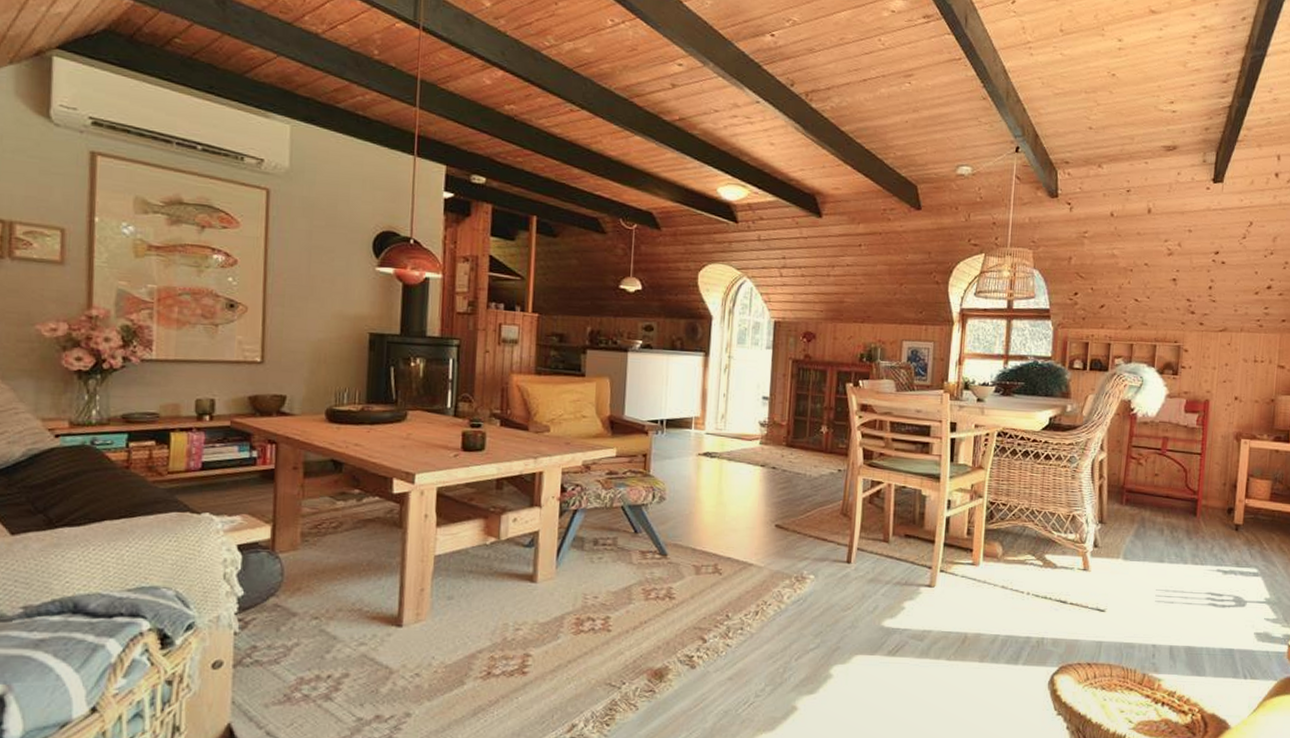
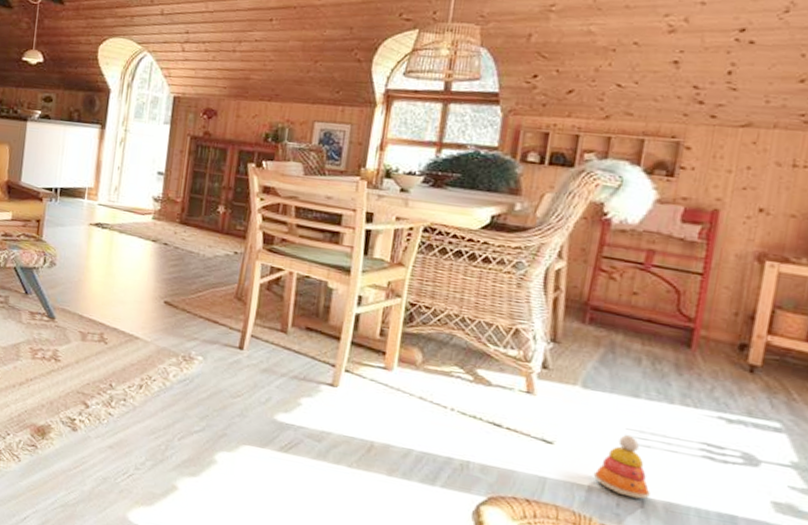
stacking toy: none [1135,594,1175,648] -> present [593,434,650,500]

